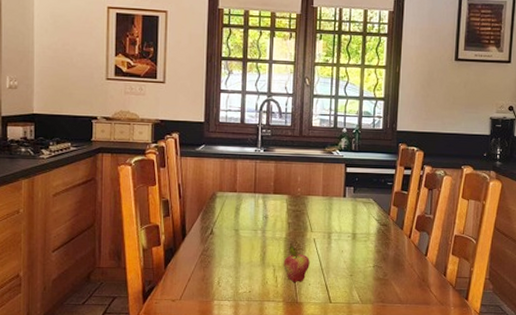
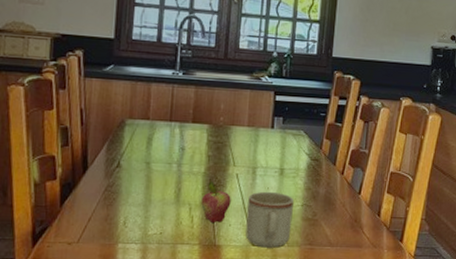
mug: none [324,254,366,305] -> present [245,191,294,248]

